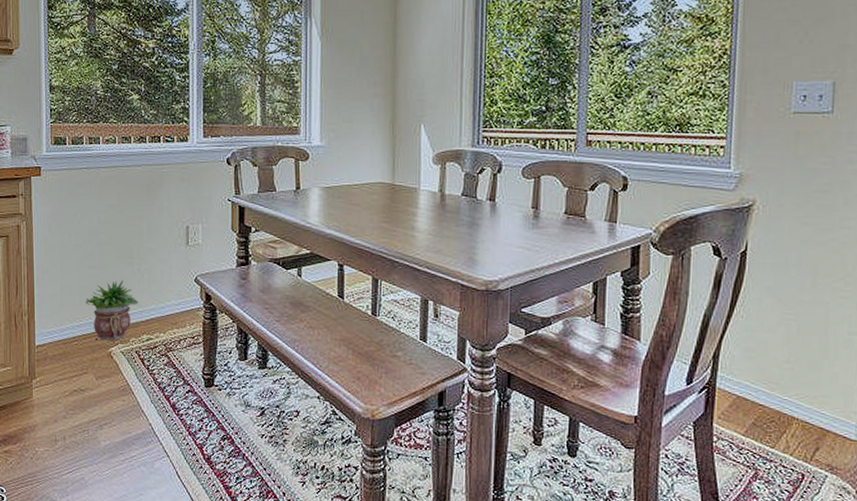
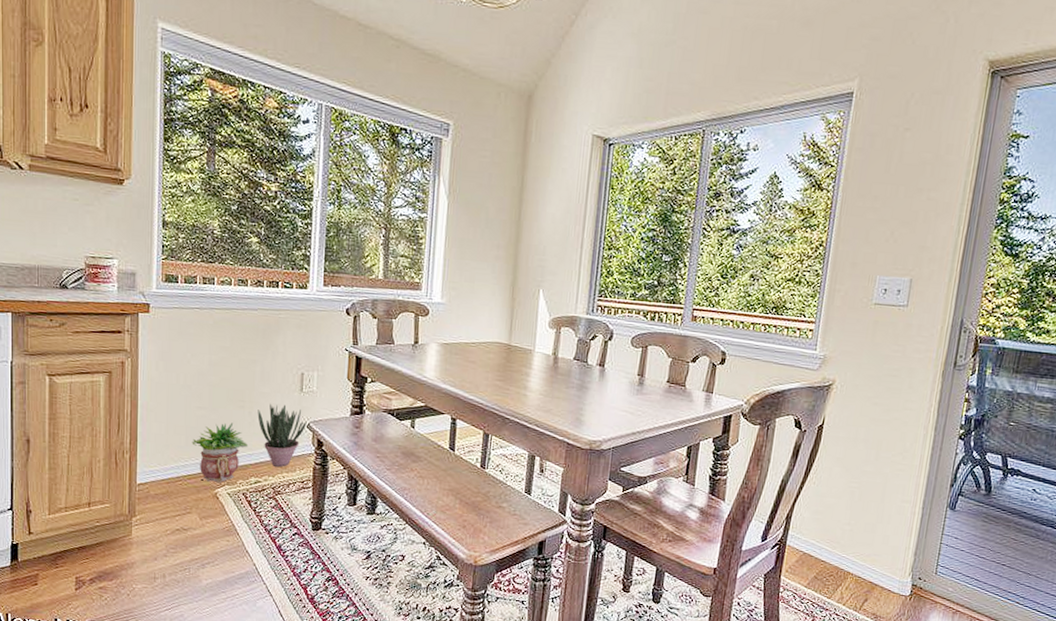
potted plant: none [146,258,194,323] -> present [257,403,307,467]

